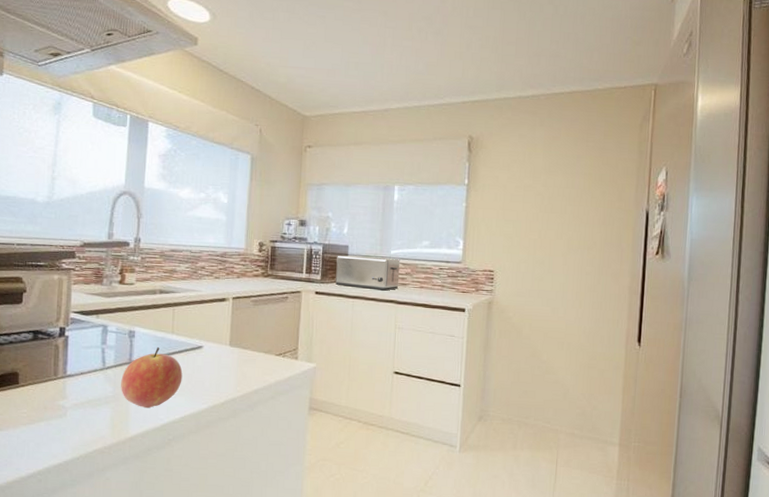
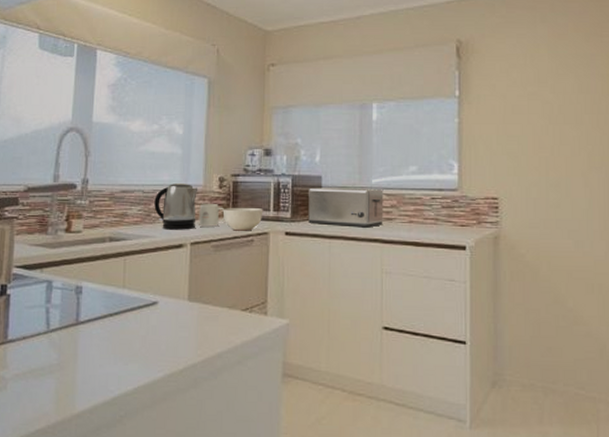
fruit: present [121,347,183,409] -> none [66,305,135,379]
kettle: none [200,245,239,286] -> present [154,182,197,230]
mug: none [240,264,263,285] -> present [199,204,225,227]
bowl: none [261,268,297,290] -> present [222,207,263,231]

